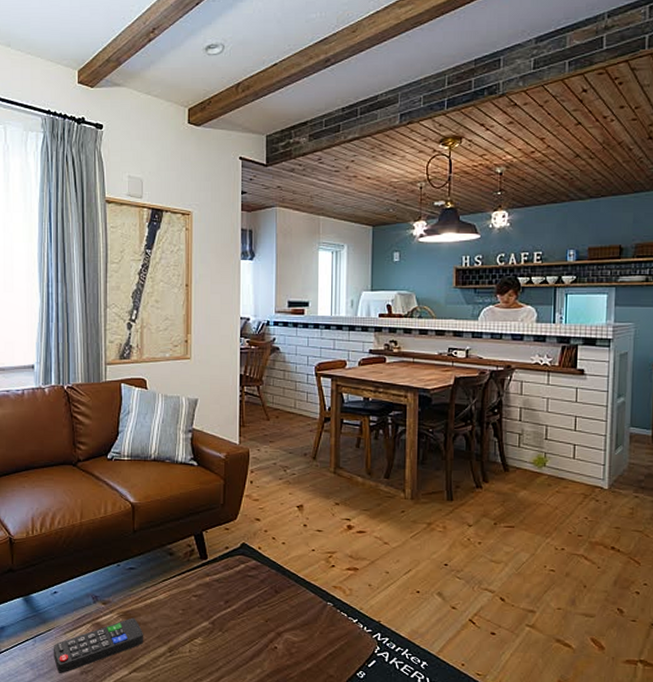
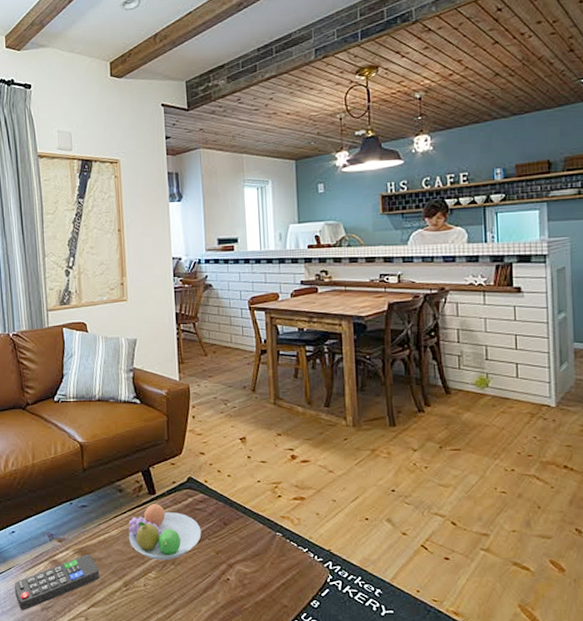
fruit bowl: none [176,566,252,627] -> present [127,502,202,561]

